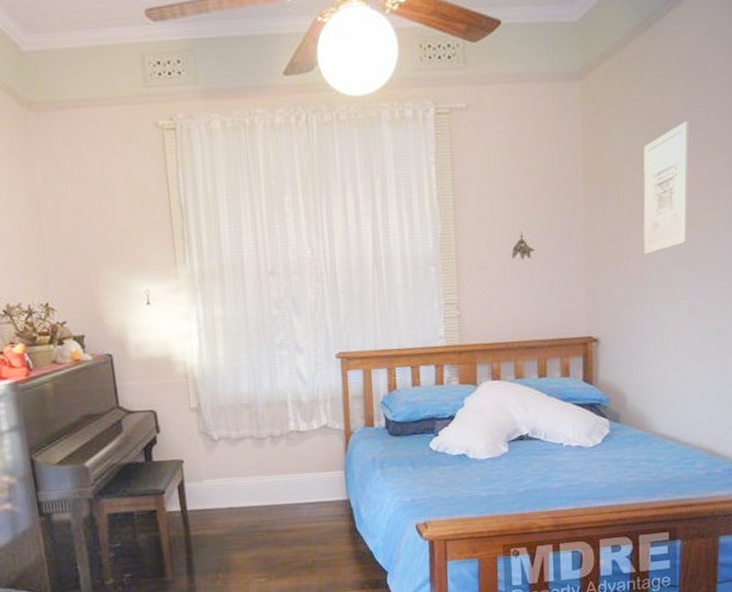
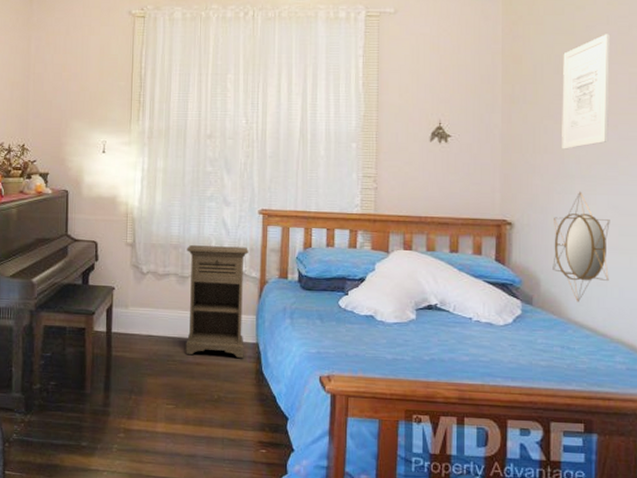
nightstand: none [260,397,336,522] -> present [185,245,248,358]
home mirror: none [638,298,691,414] -> present [552,191,610,303]

